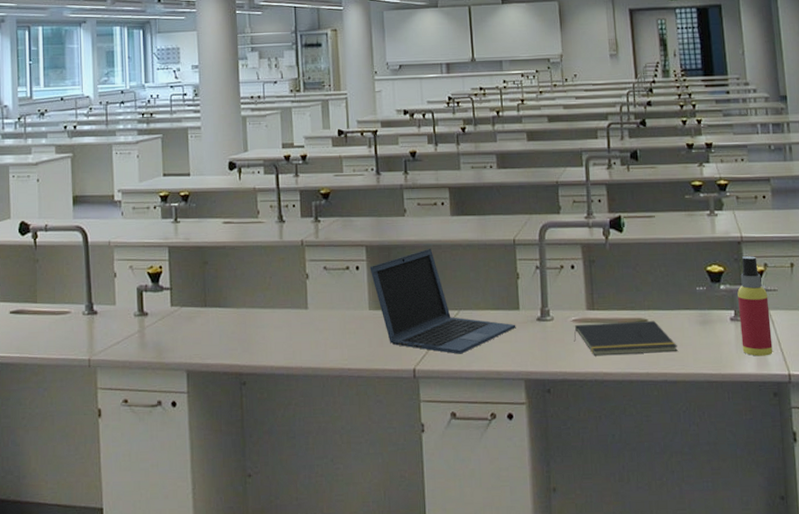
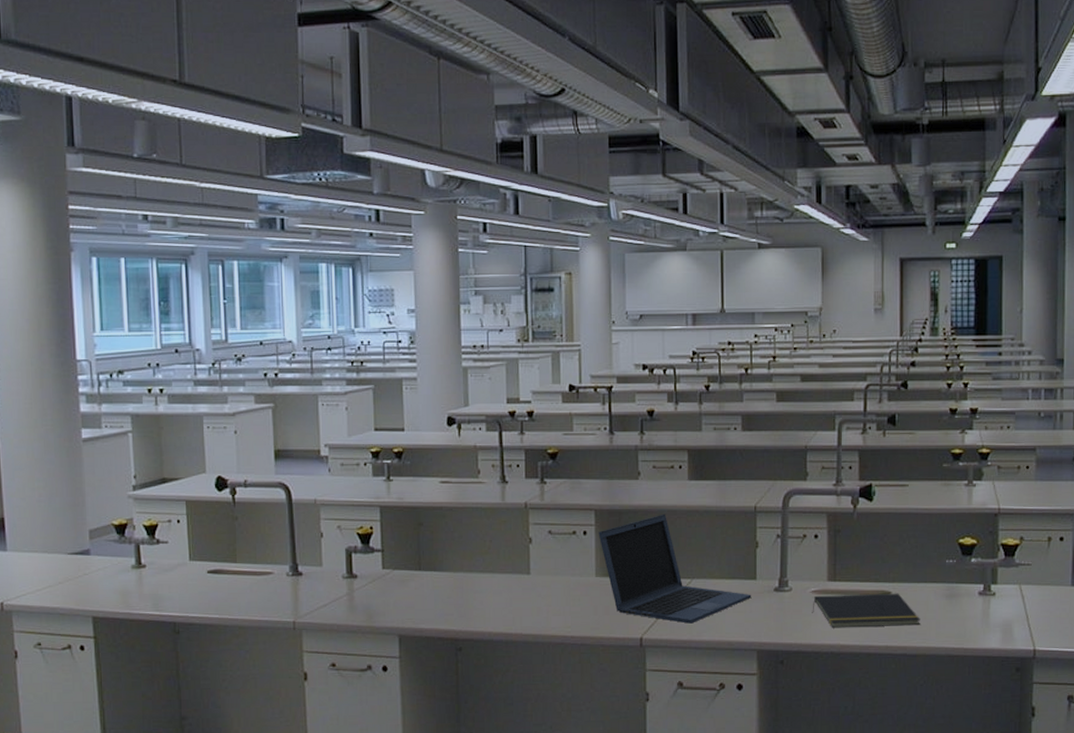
spray bottle: present [737,256,773,356] -> none [988,529,1021,631]

